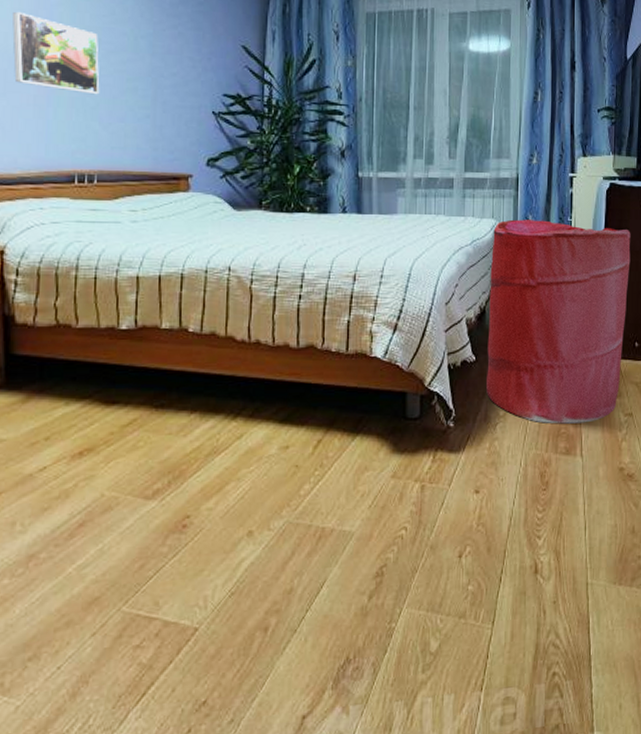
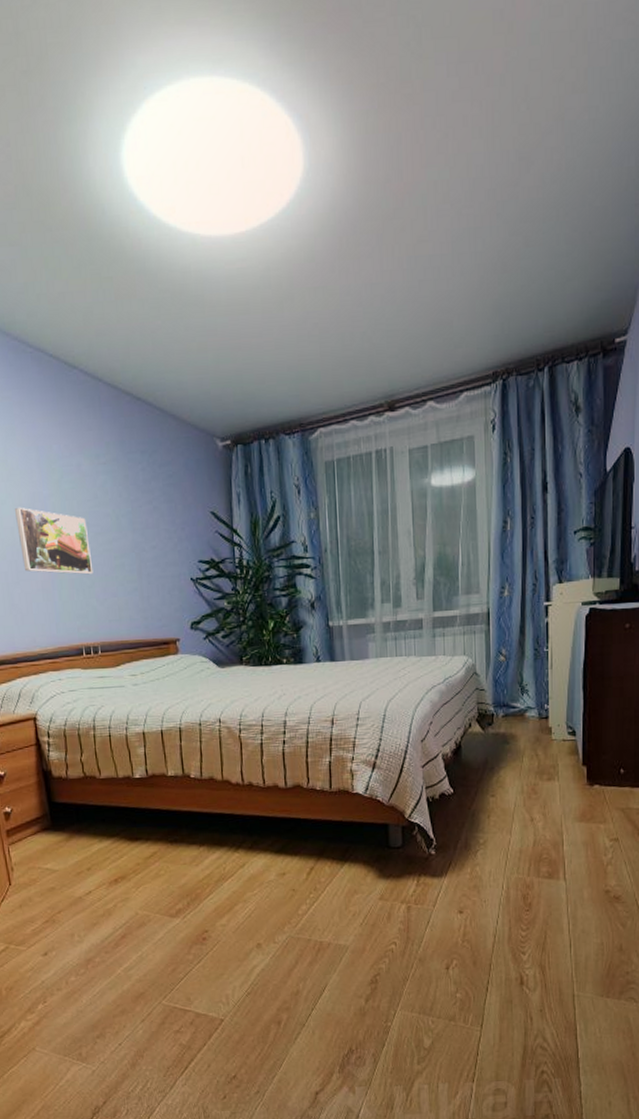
laundry hamper: present [486,219,631,424] -> none [464,652,614,850]

